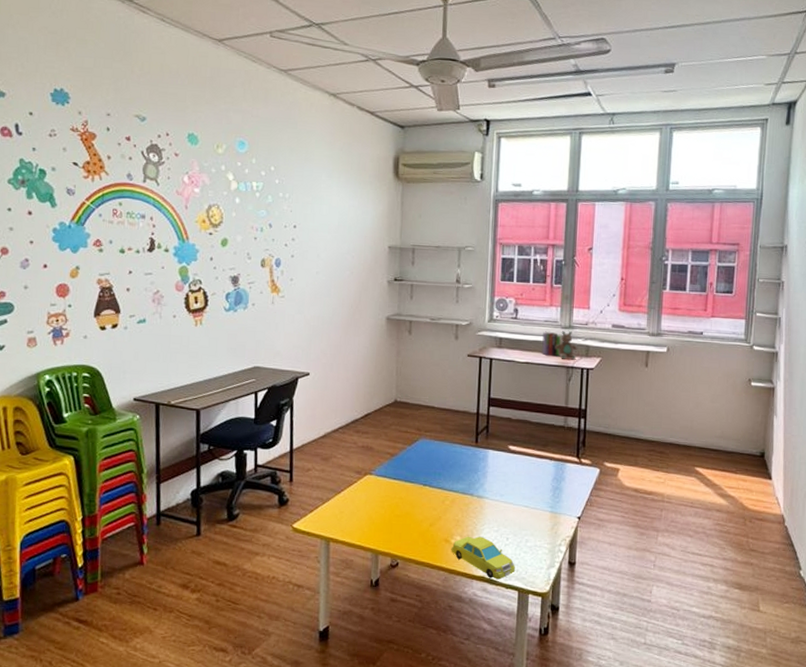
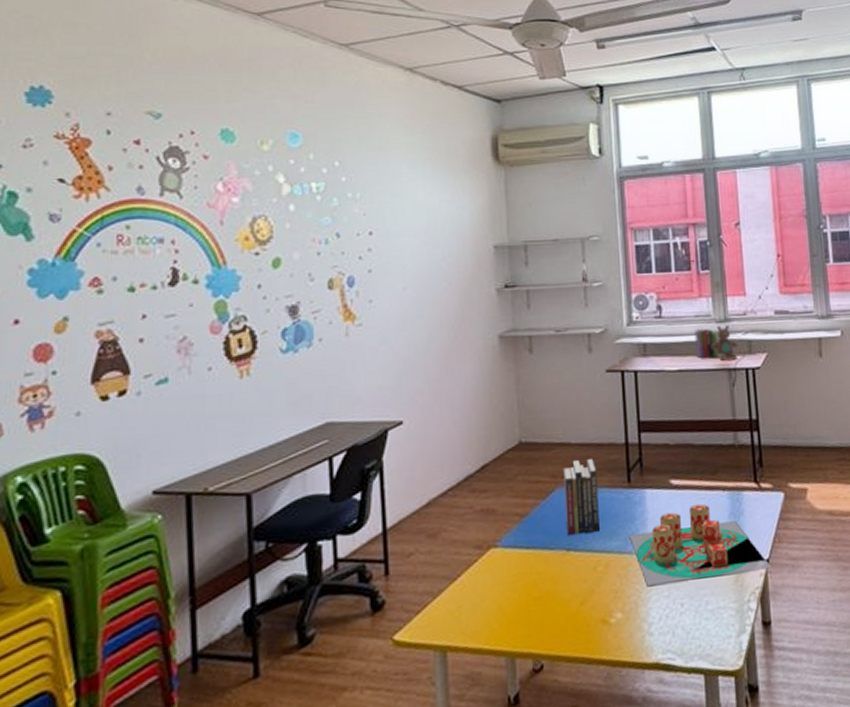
books: none [424,420,453,476] -> present [563,458,600,536]
toy car: present [451,536,516,580] -> none [611,607,698,664]
toy blocks: none [472,467,582,524] -> present [629,504,772,587]

